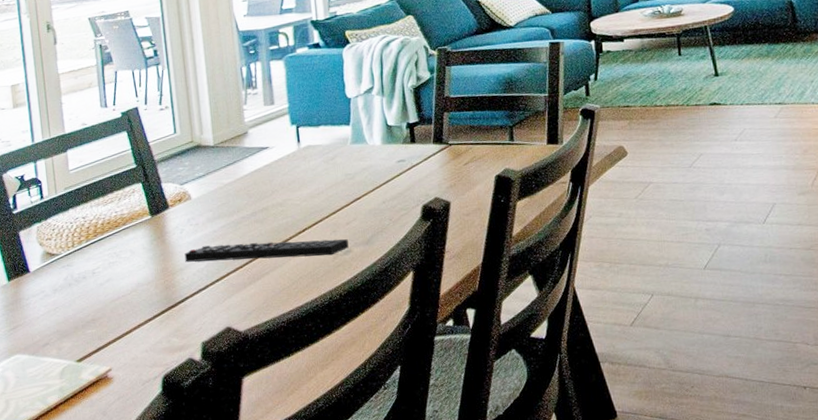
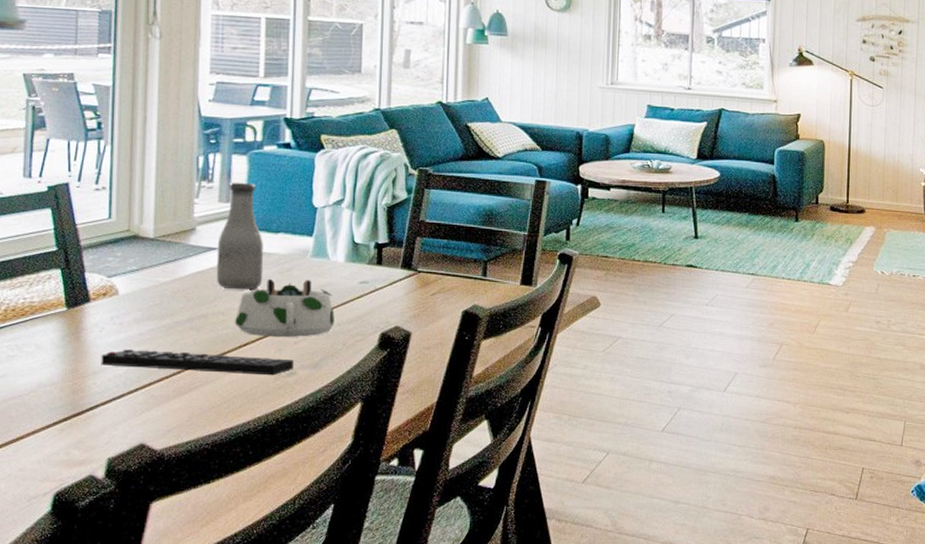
bottle: none [268,84,312,183] -> present [216,182,264,290]
bowl: none [292,165,380,221] -> present [235,278,335,338]

